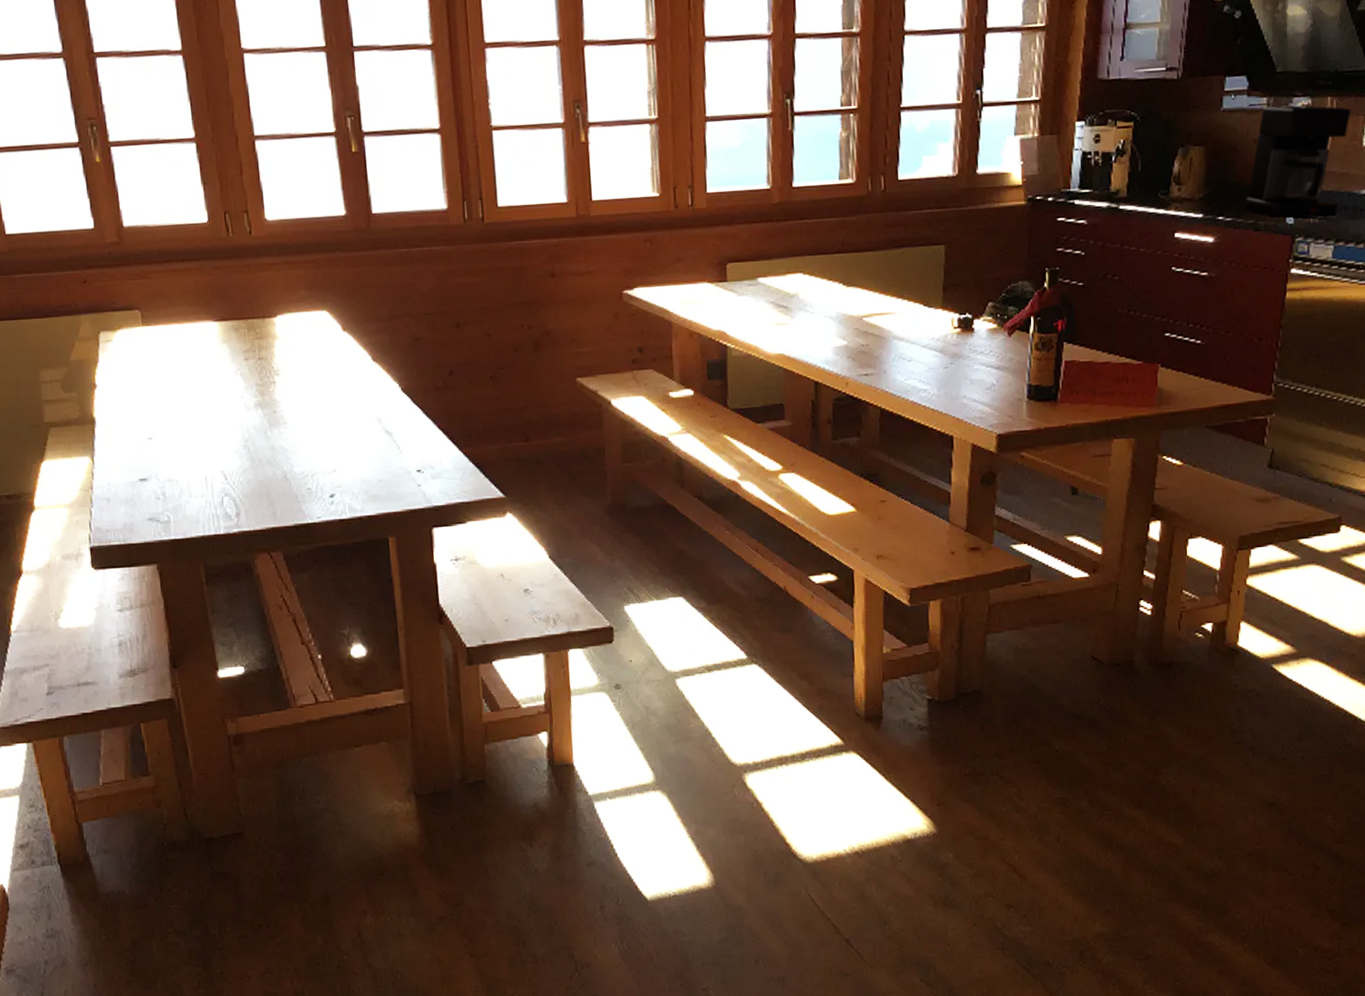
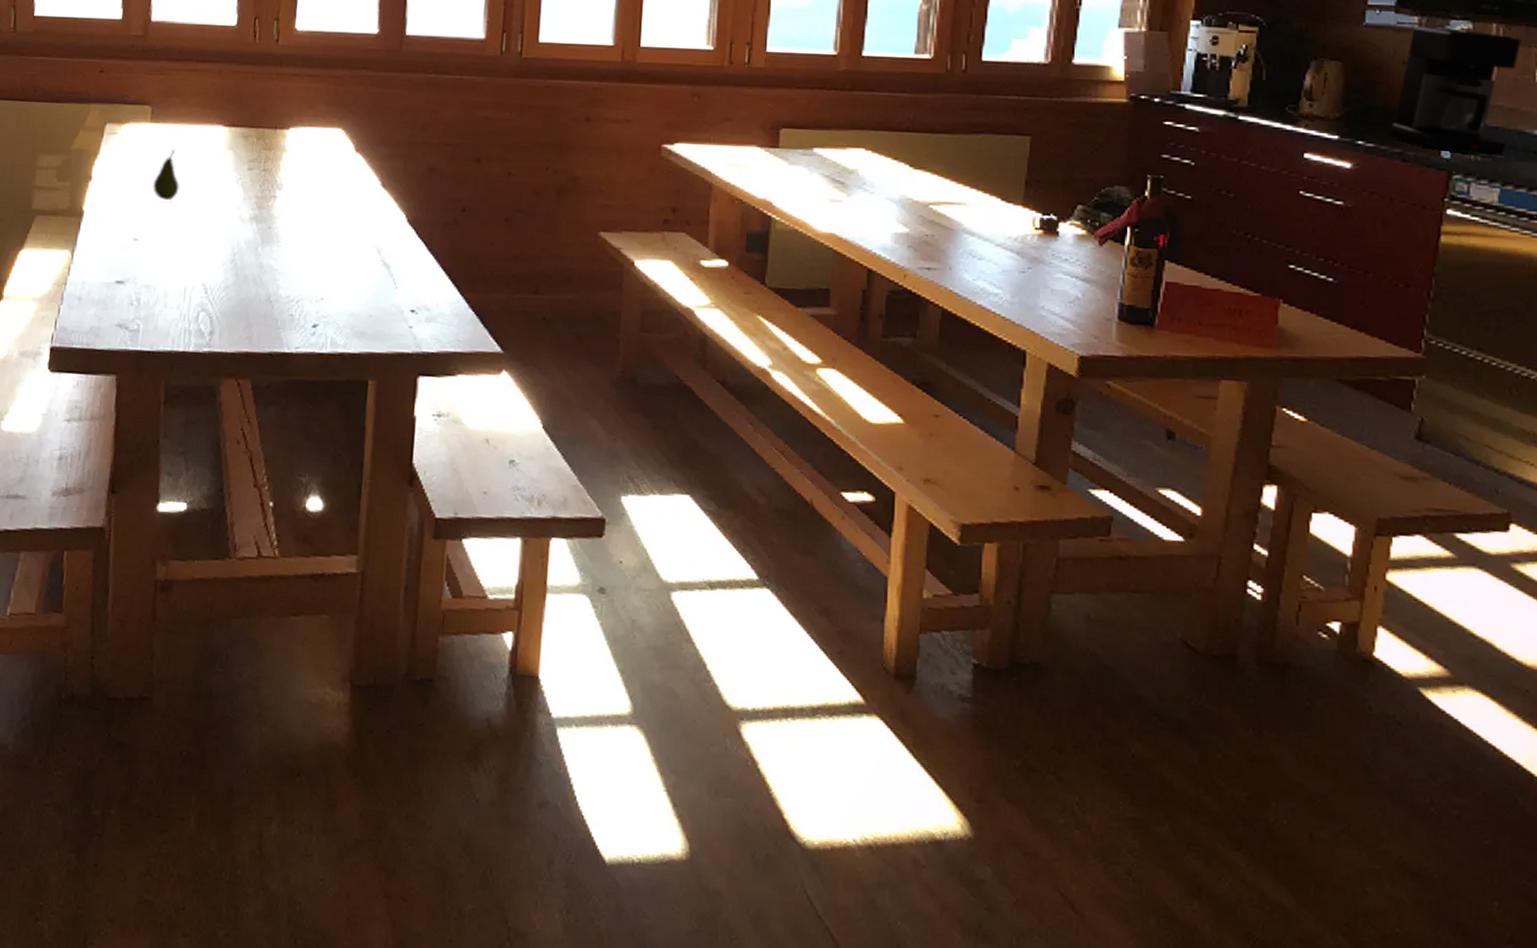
fruit: none [156,350,182,400] -> present [152,150,179,201]

